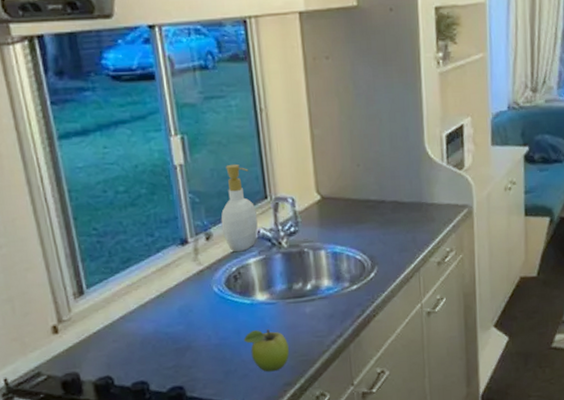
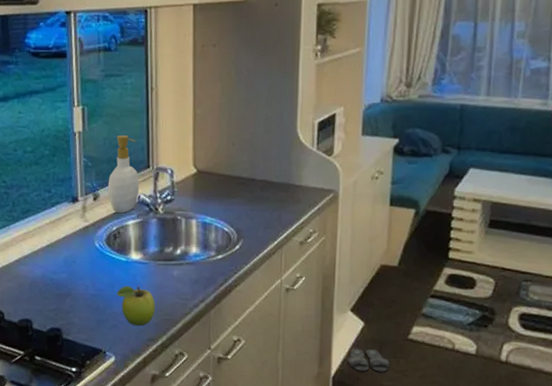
slippers: none [494,362,536,386] -> present [347,349,389,372]

